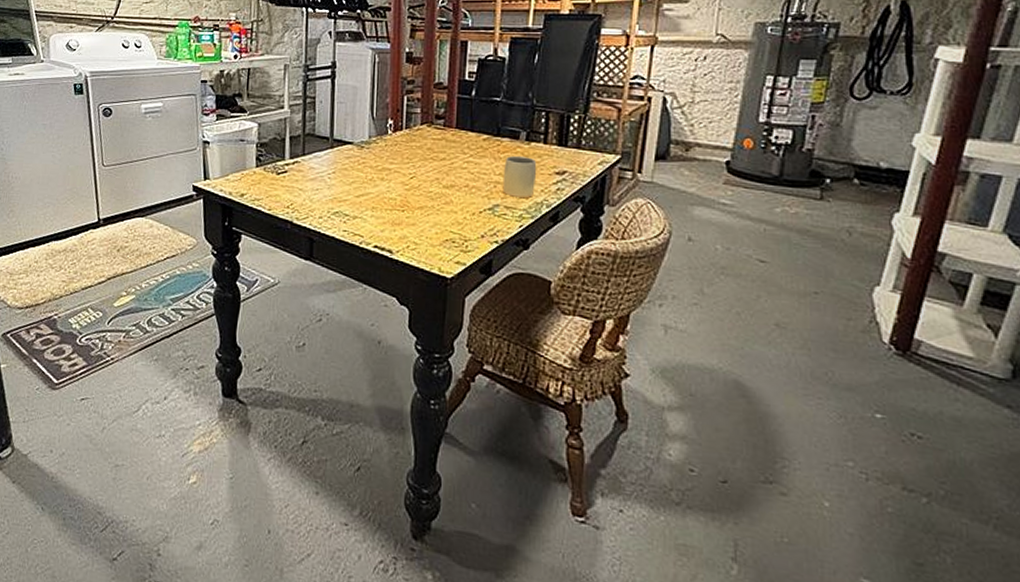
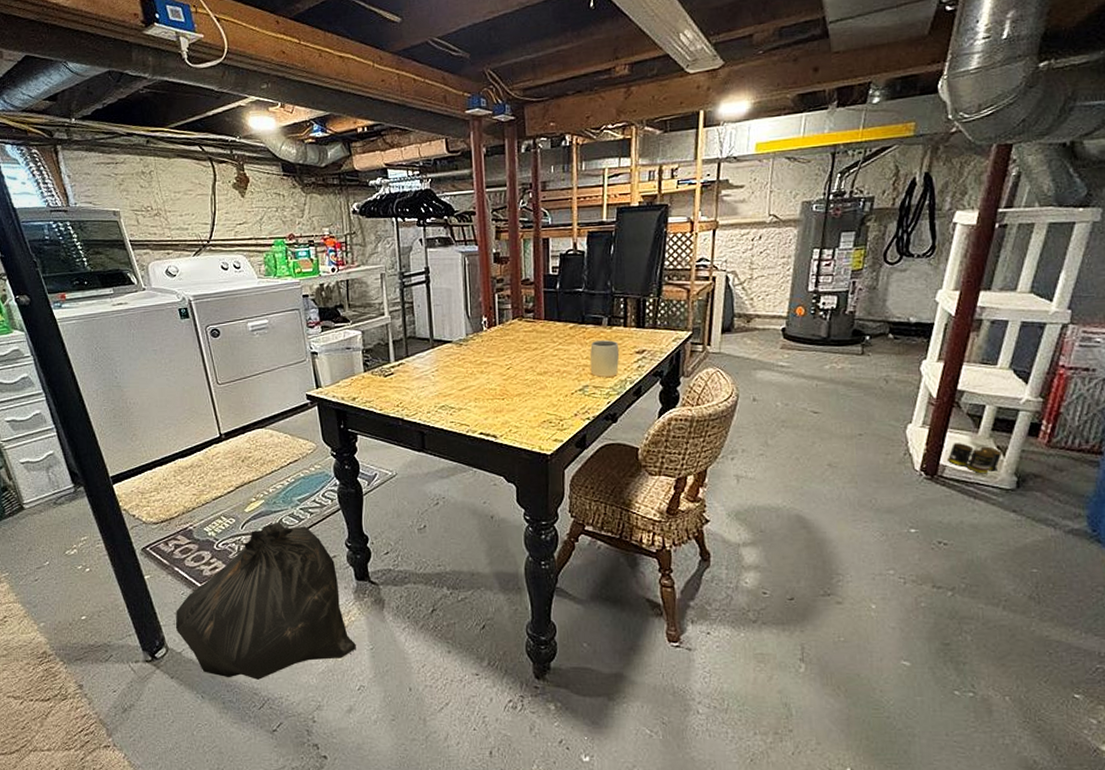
trash bag: none [24,320,215,498] -> present [175,521,356,680]
paint can: none [924,315,994,357] -> present [948,443,1003,474]

